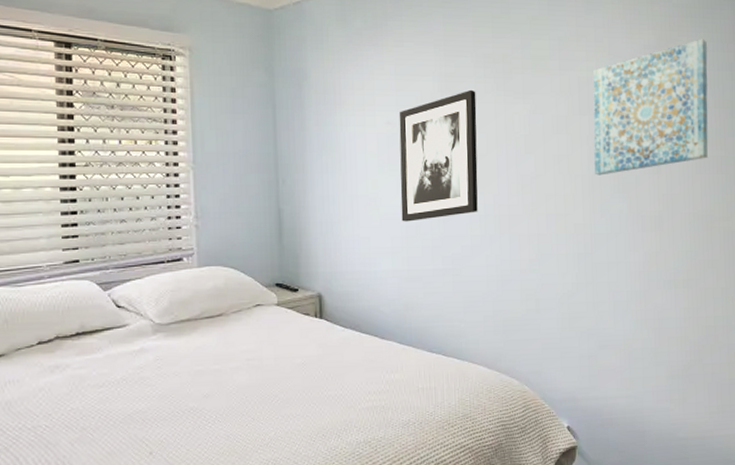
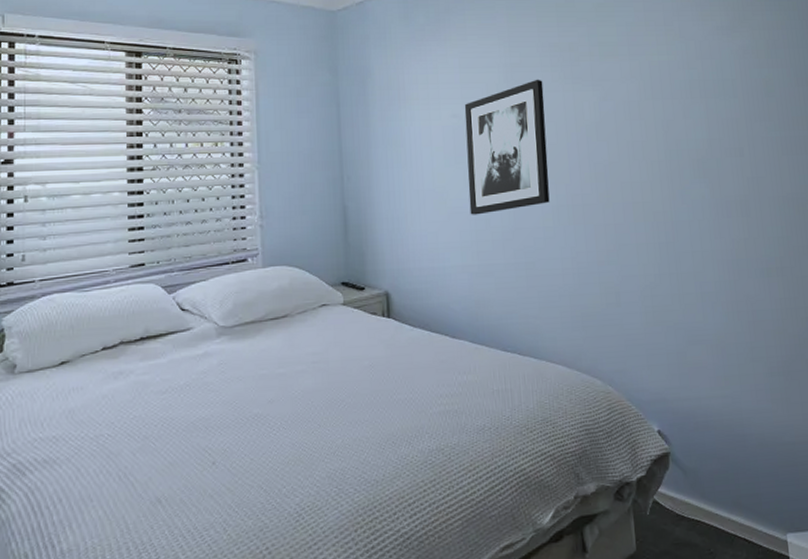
wall art: present [593,39,708,176] -> none [664,17,794,161]

